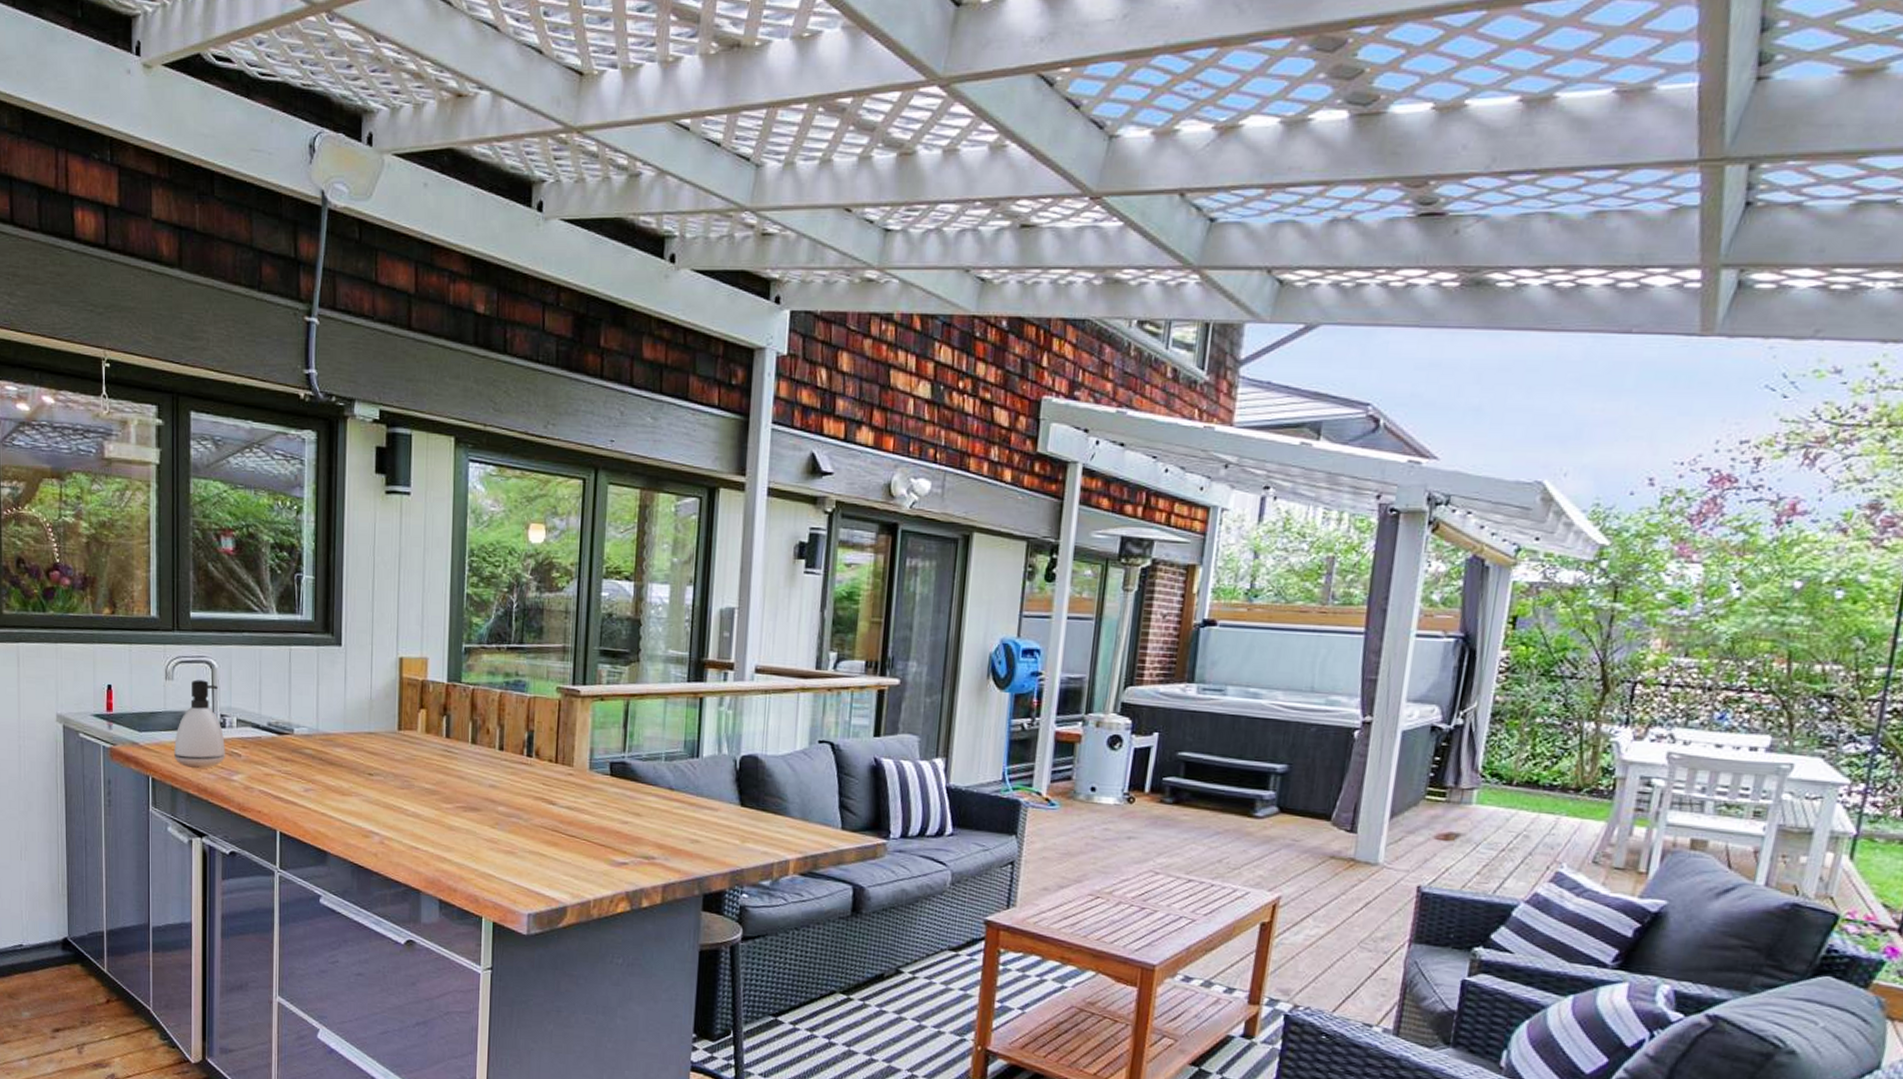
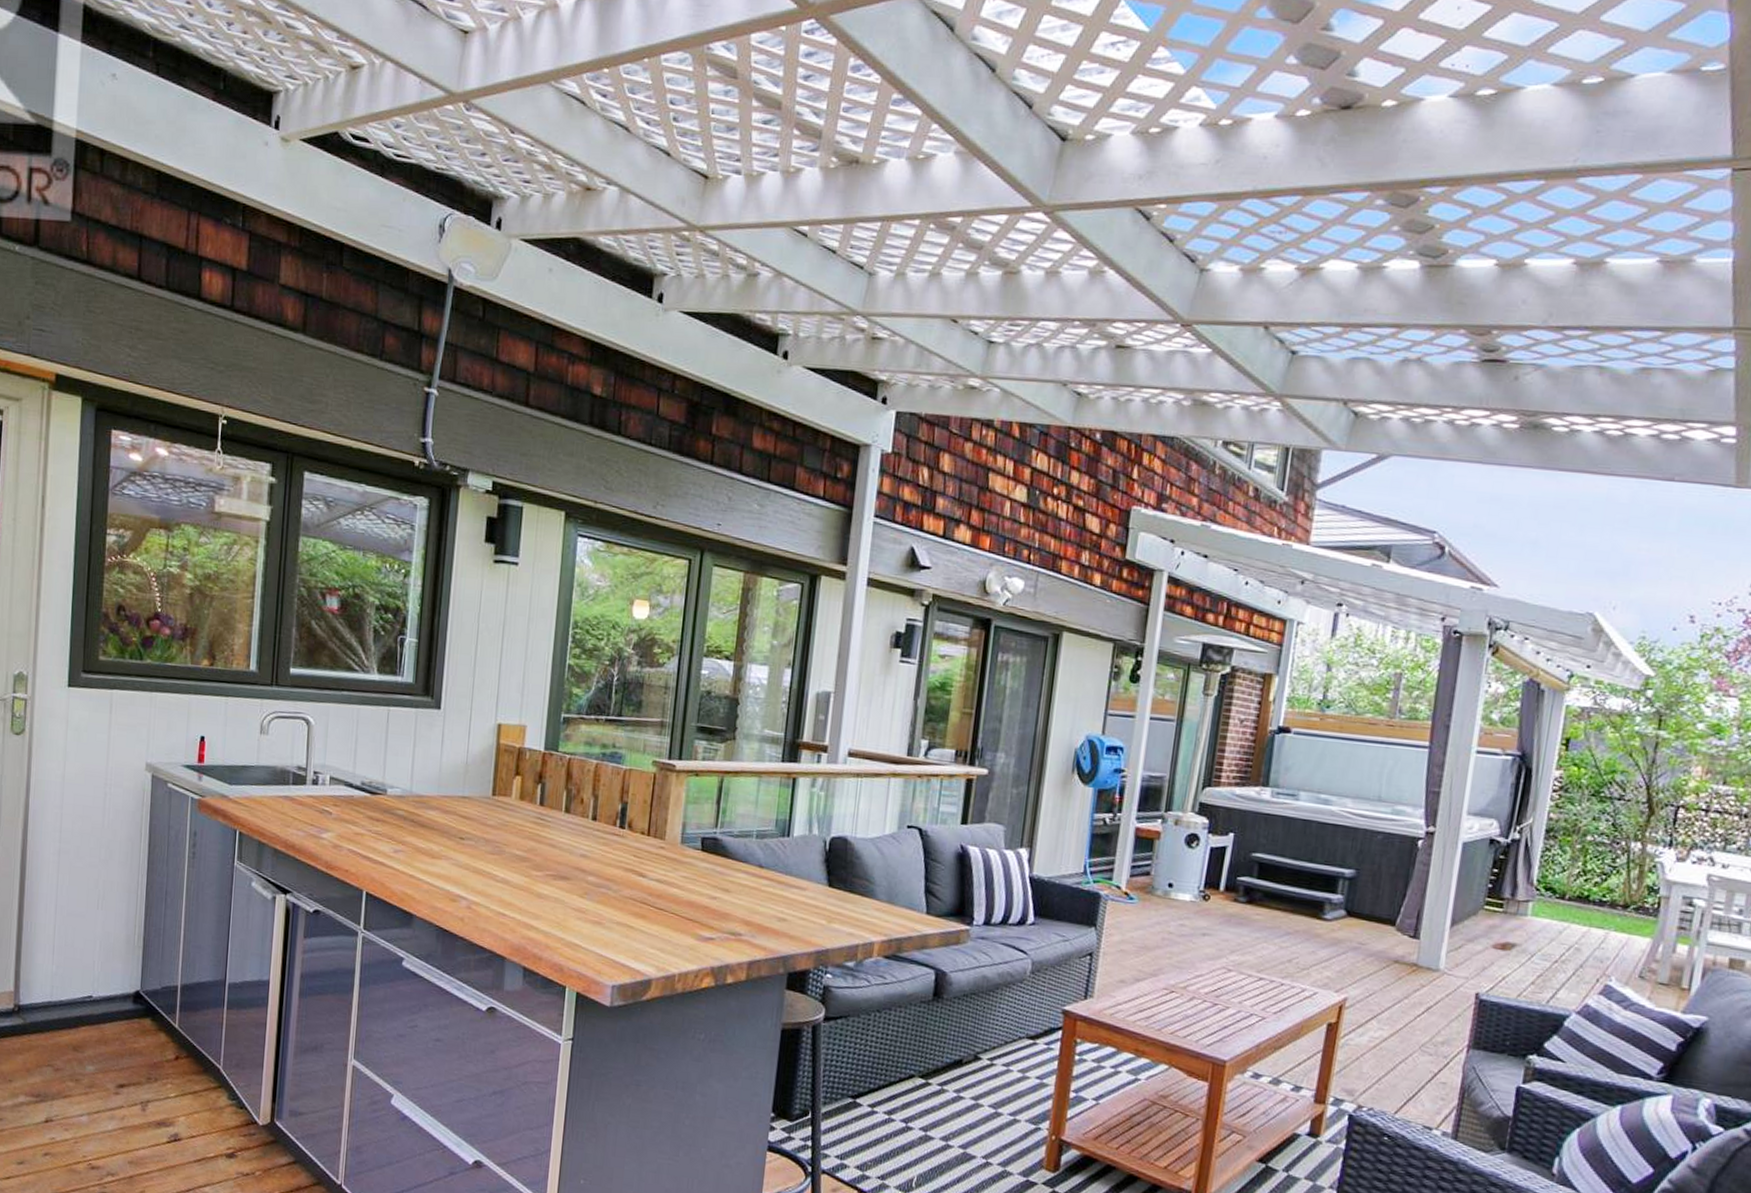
soap dispenser: present [174,679,226,769] -> none [263,735,317,826]

